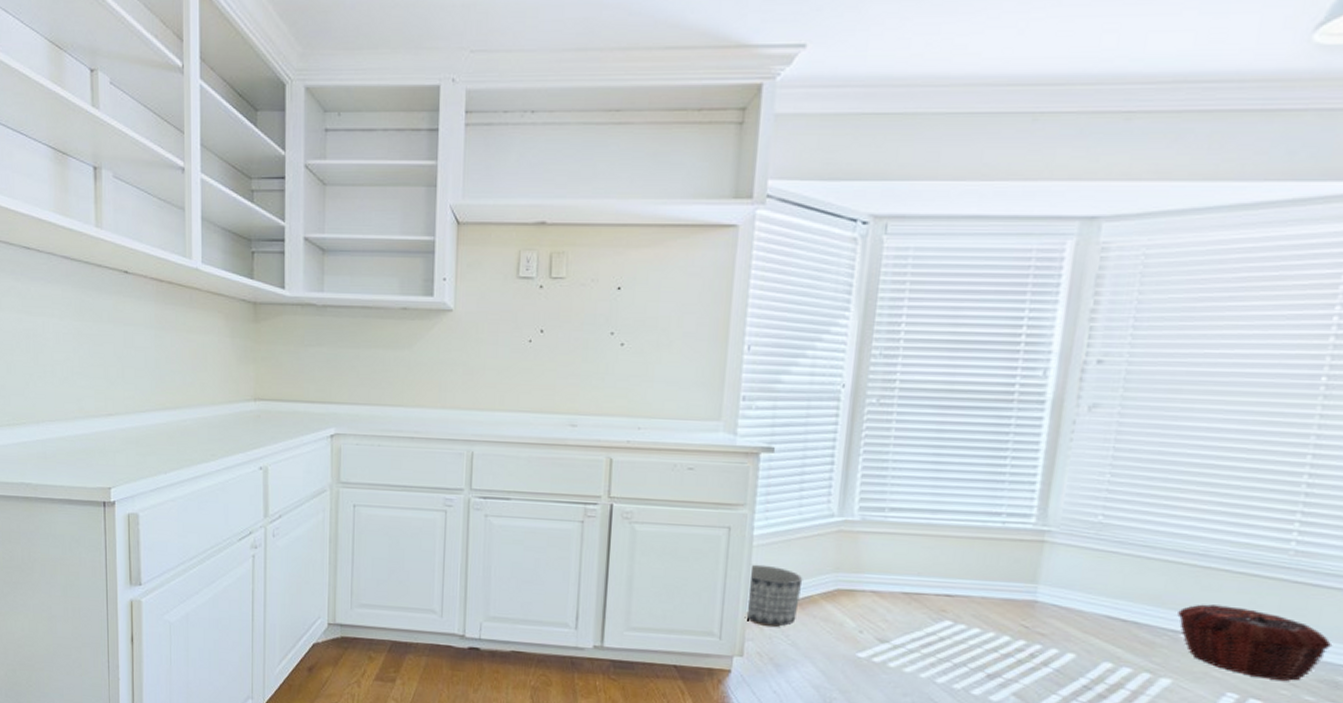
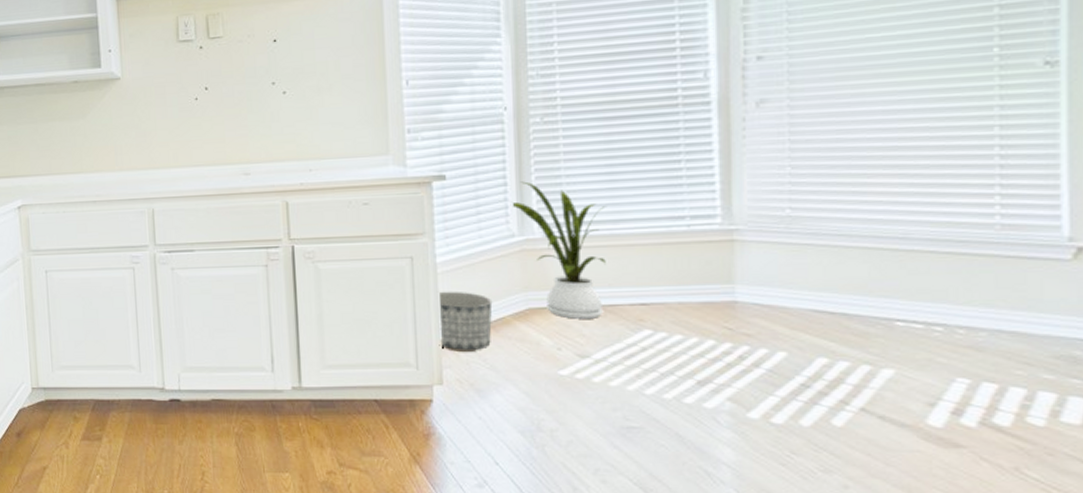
house plant: none [837,462,927,605] -> present [513,181,606,319]
woven basket: present [1177,604,1333,682] -> none [888,288,1062,362]

